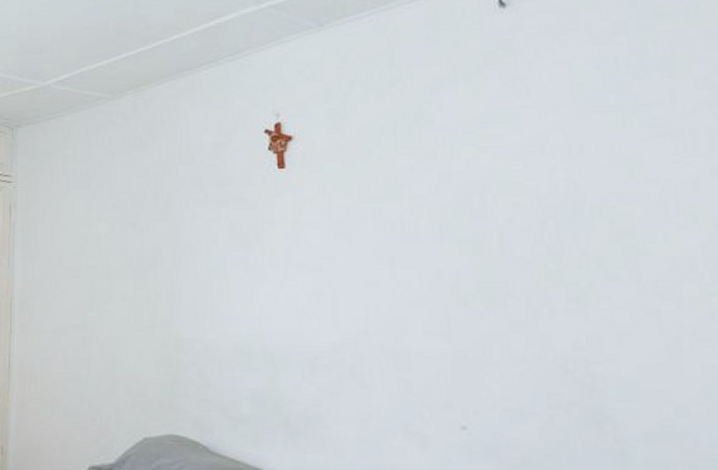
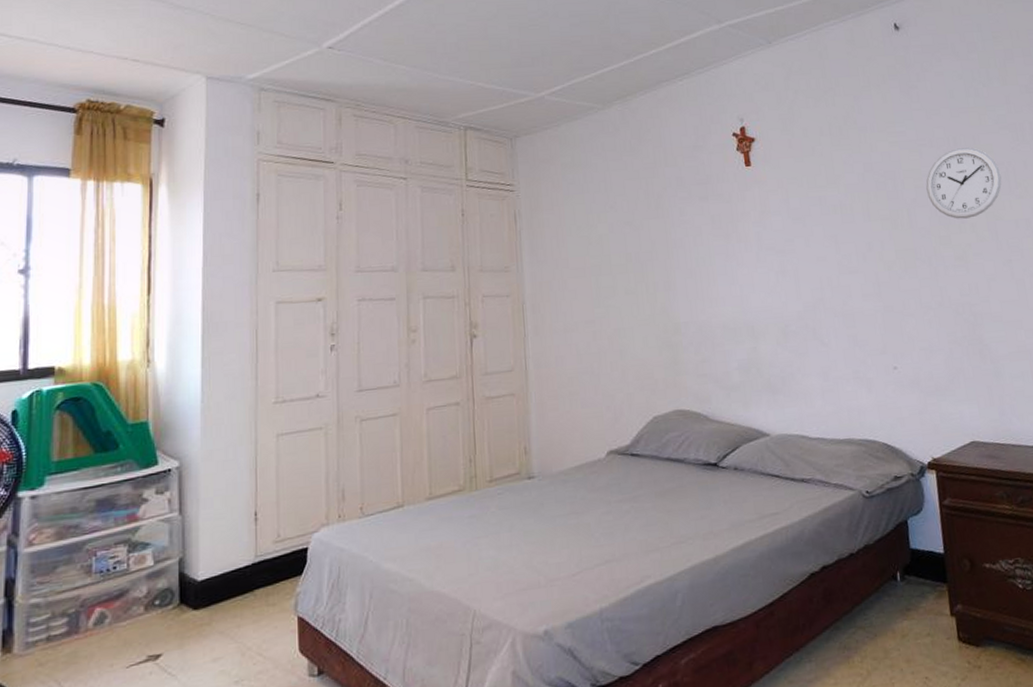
wall clock: none [530,158,654,250] -> present [926,147,1002,219]

